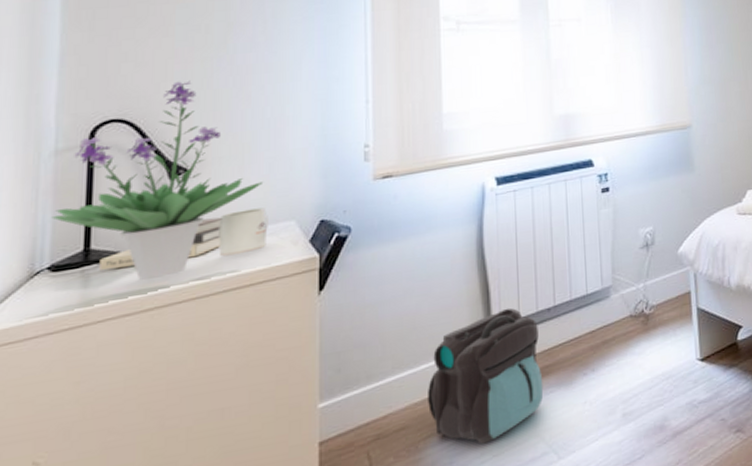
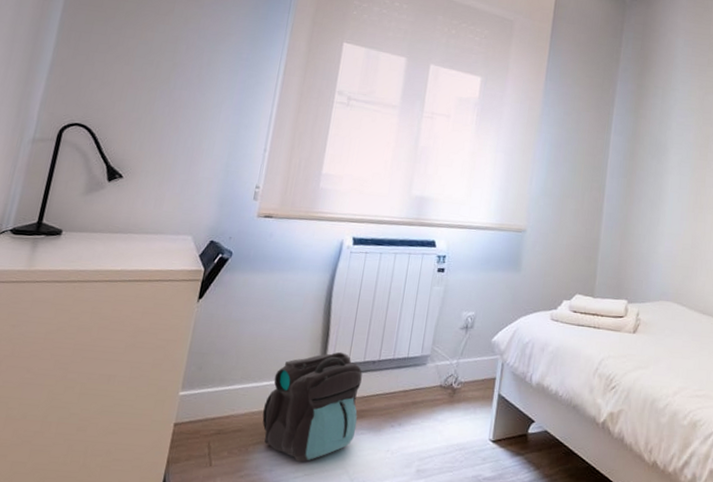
potted plant: present [52,80,264,281] -> none [20,102,175,258]
books: present [99,217,222,271] -> none [45,218,139,248]
mug: present [218,207,268,257] -> none [131,217,173,254]

